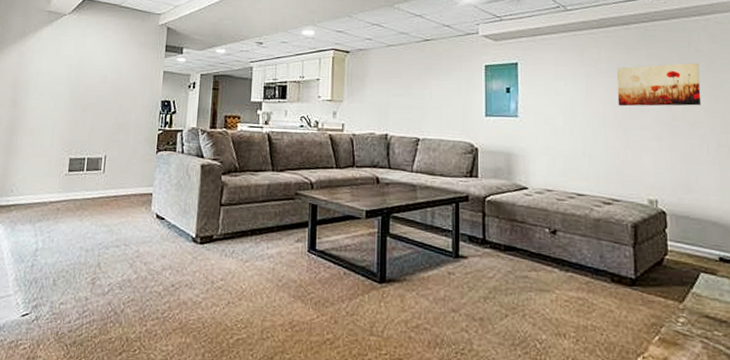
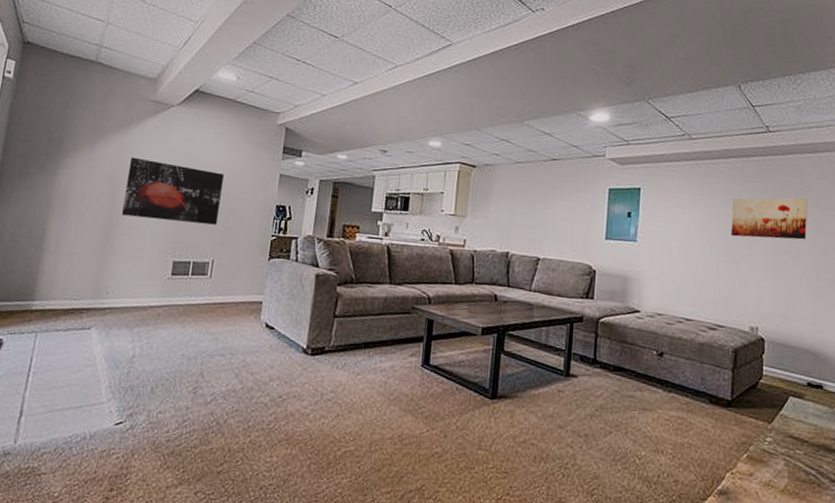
wall art: none [22,64,113,122] -> present [121,157,224,225]

